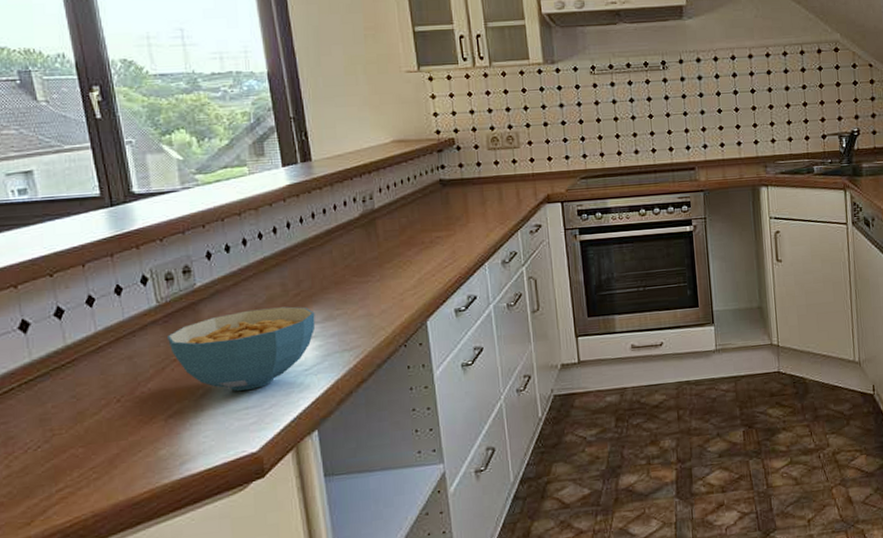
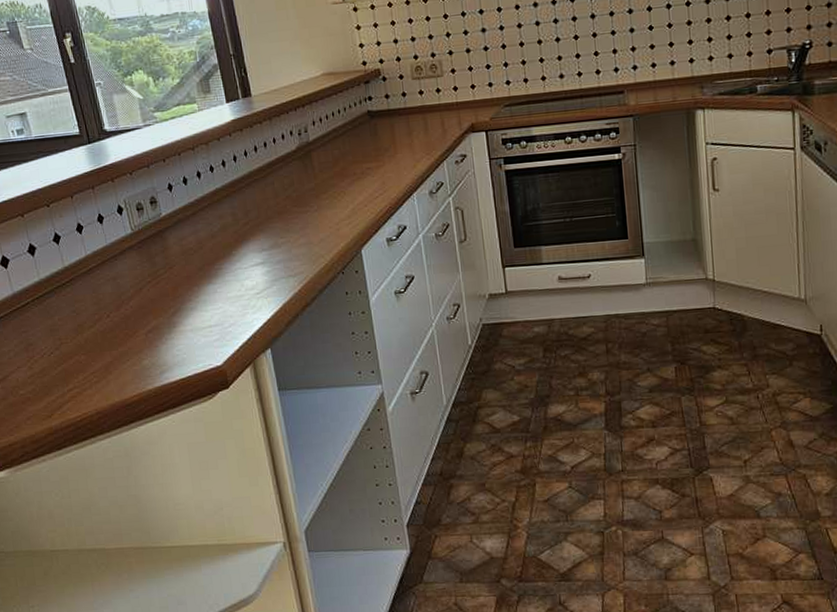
cereal bowl: present [166,306,316,391] -> none [141,234,264,311]

